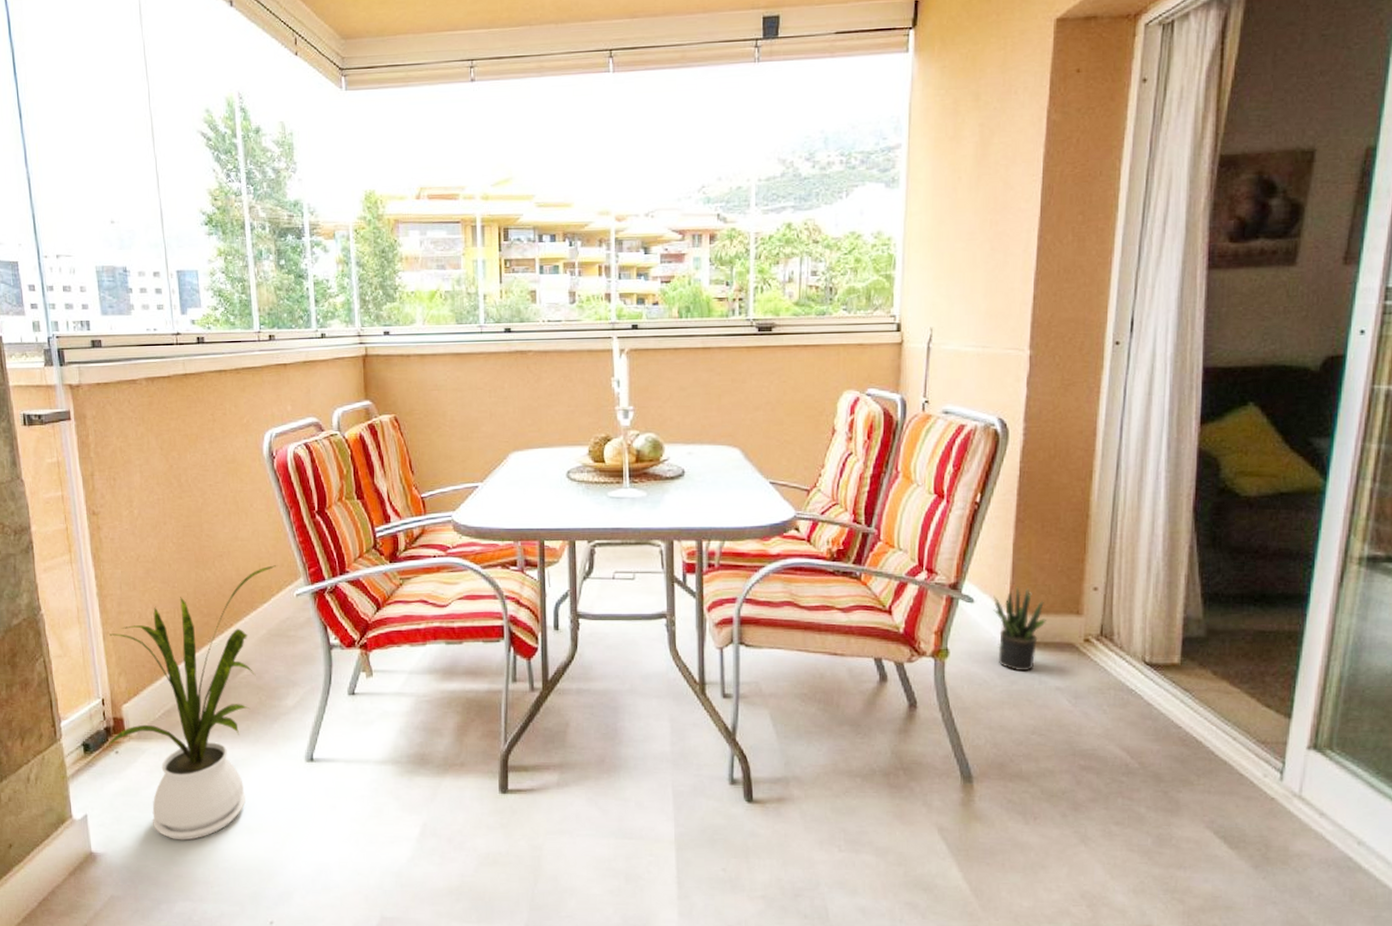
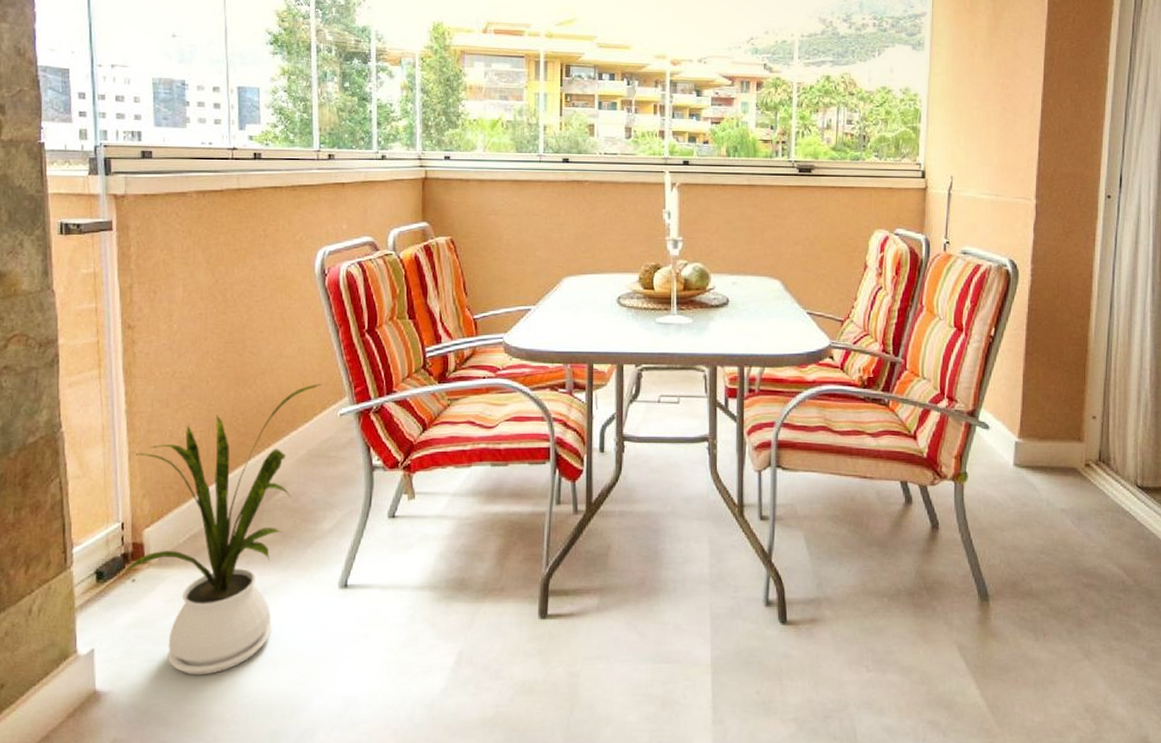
potted plant: present [993,587,1046,672] -> none [1006,415,1052,494]

